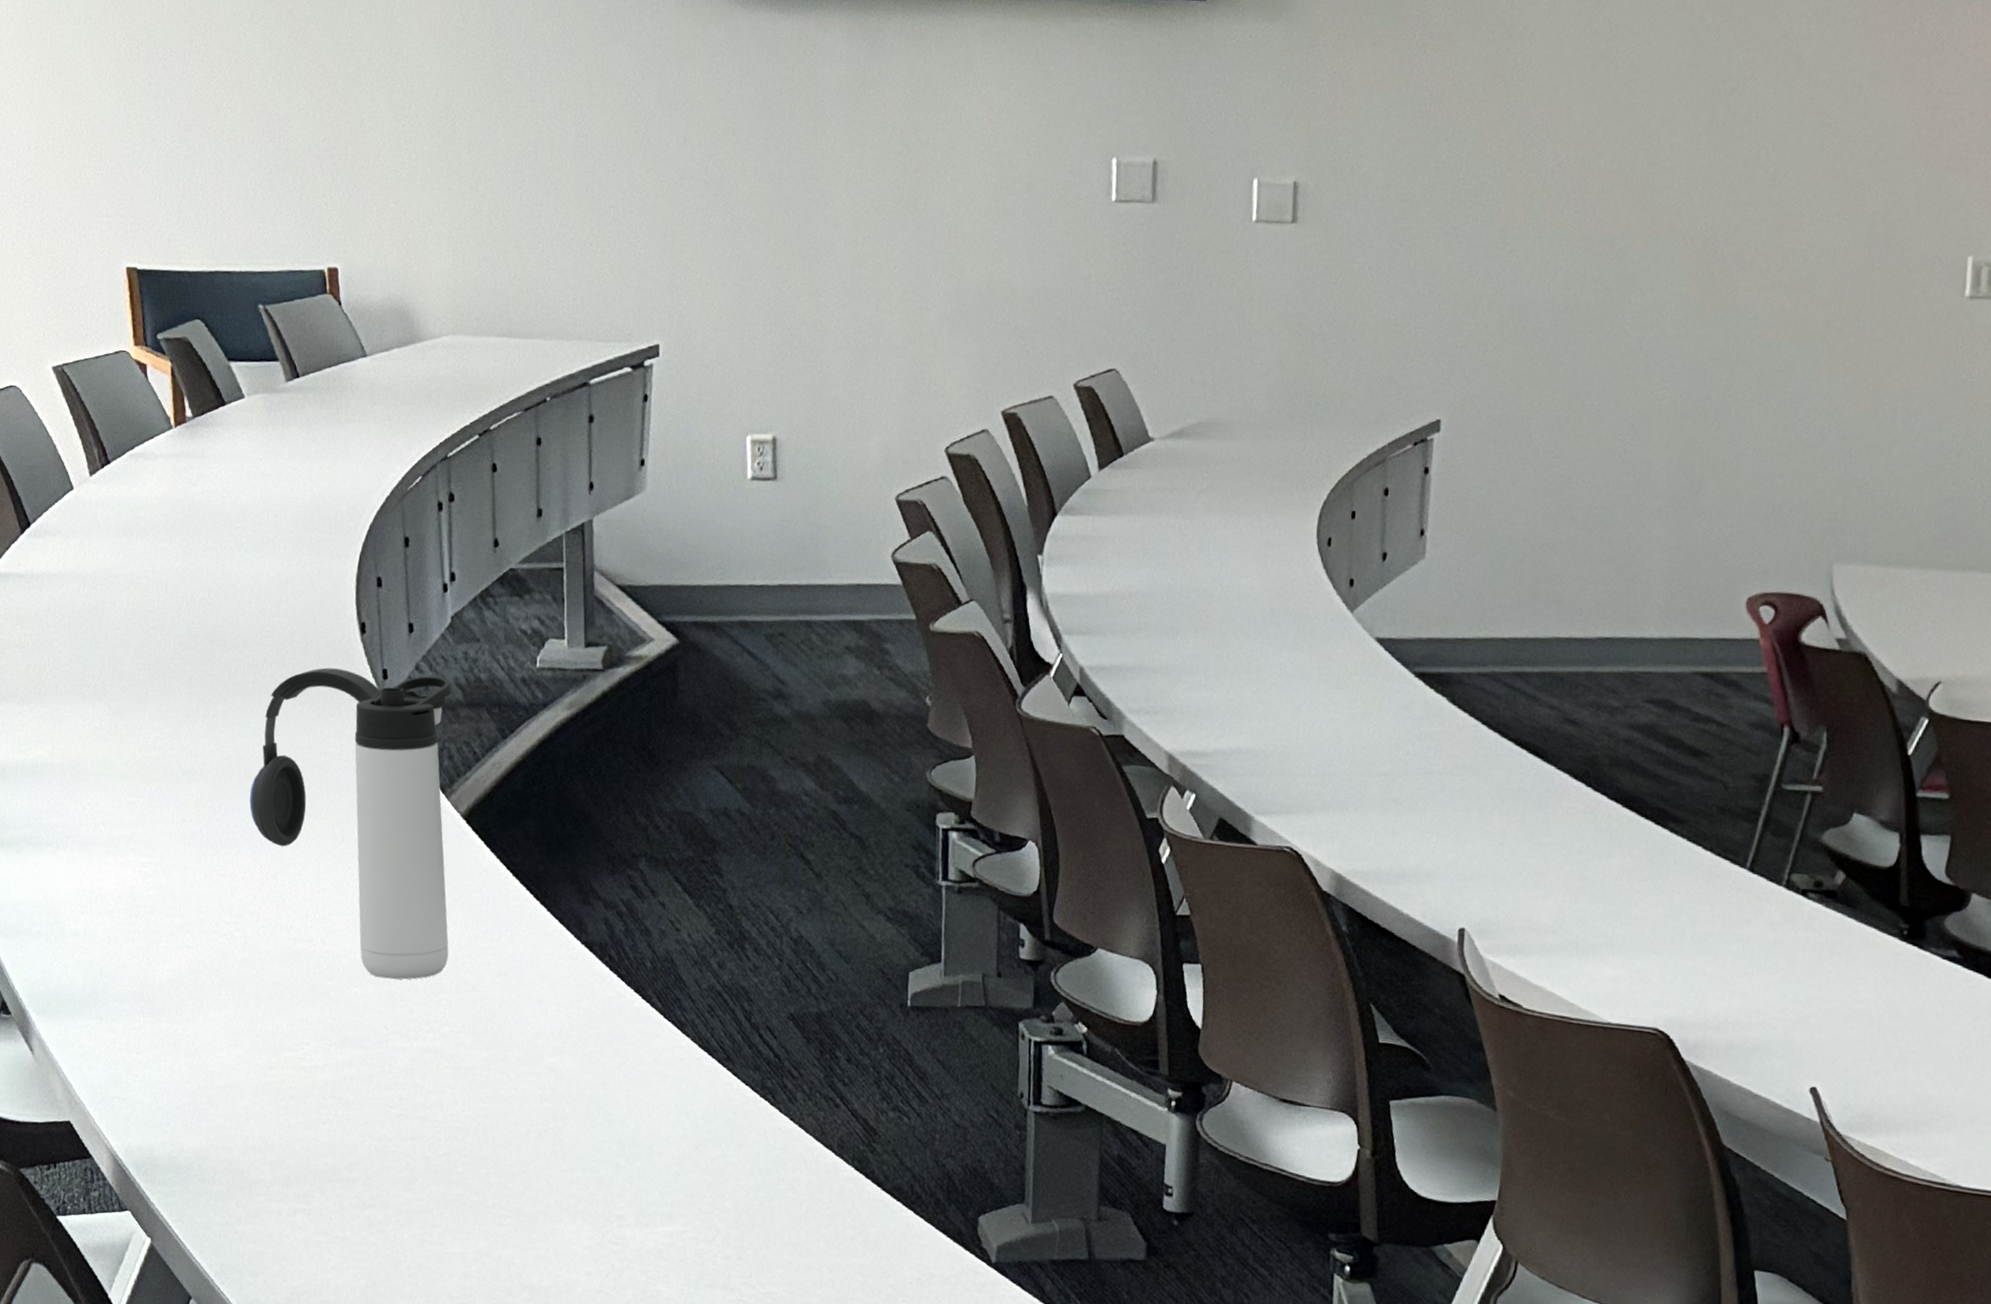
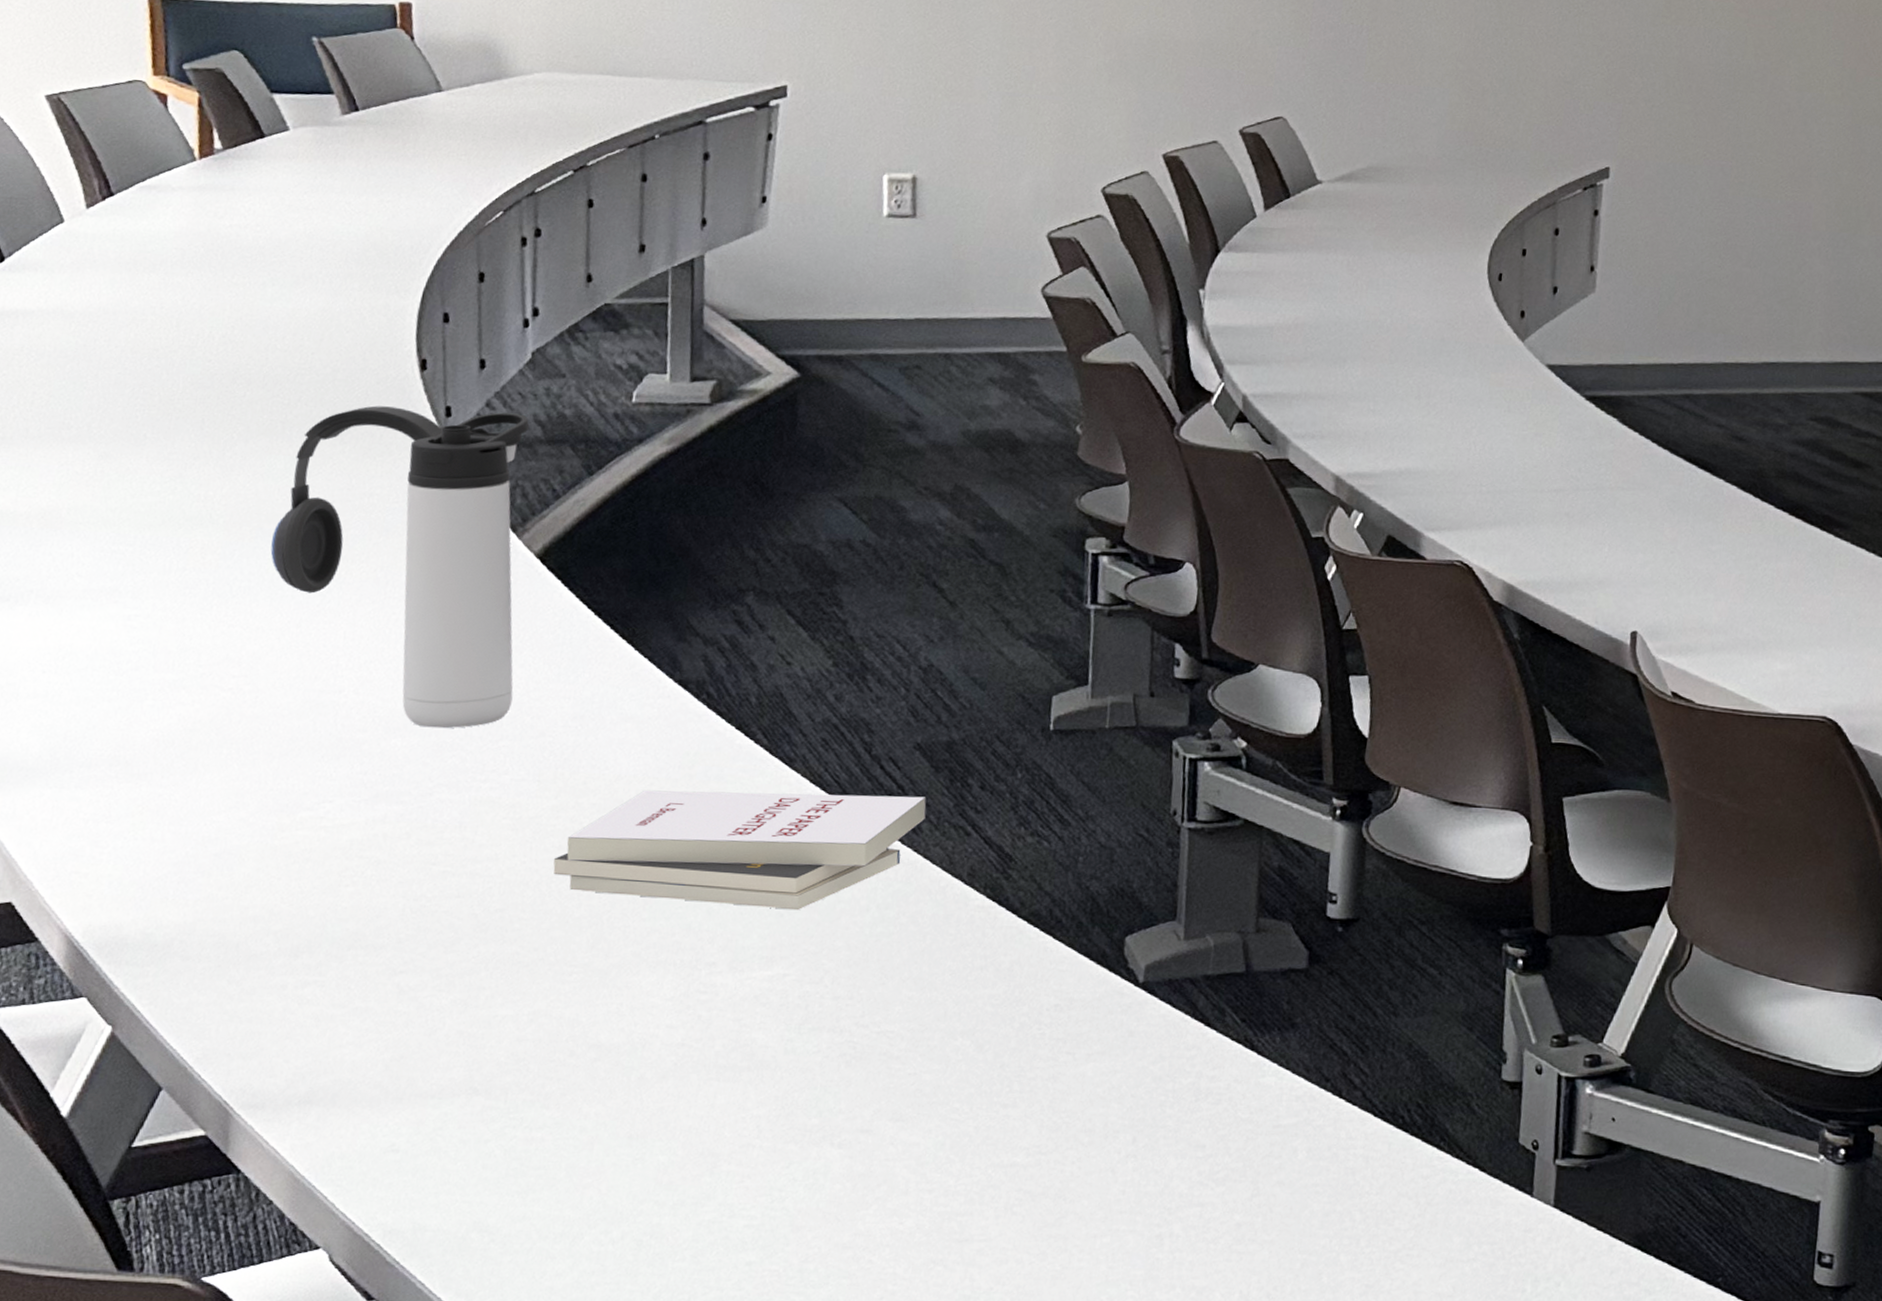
books: none [488,1046,800,1171] -> present [553,790,927,911]

